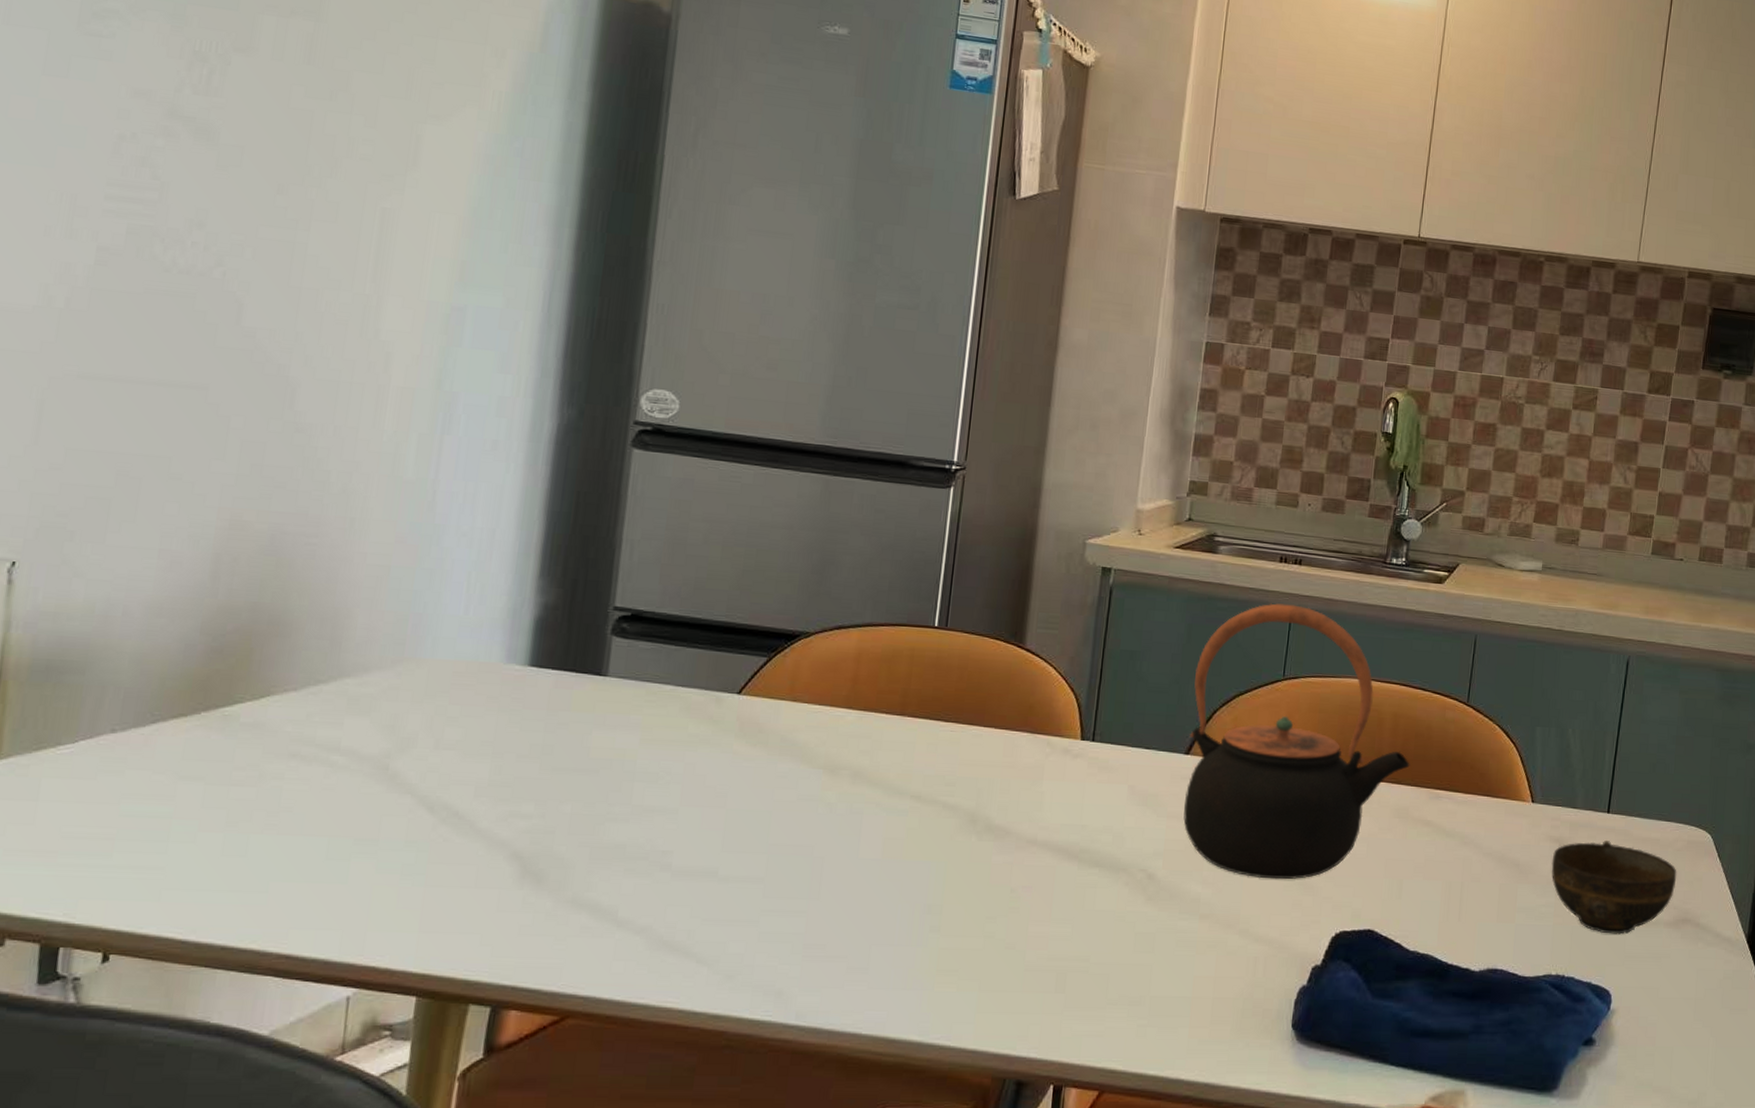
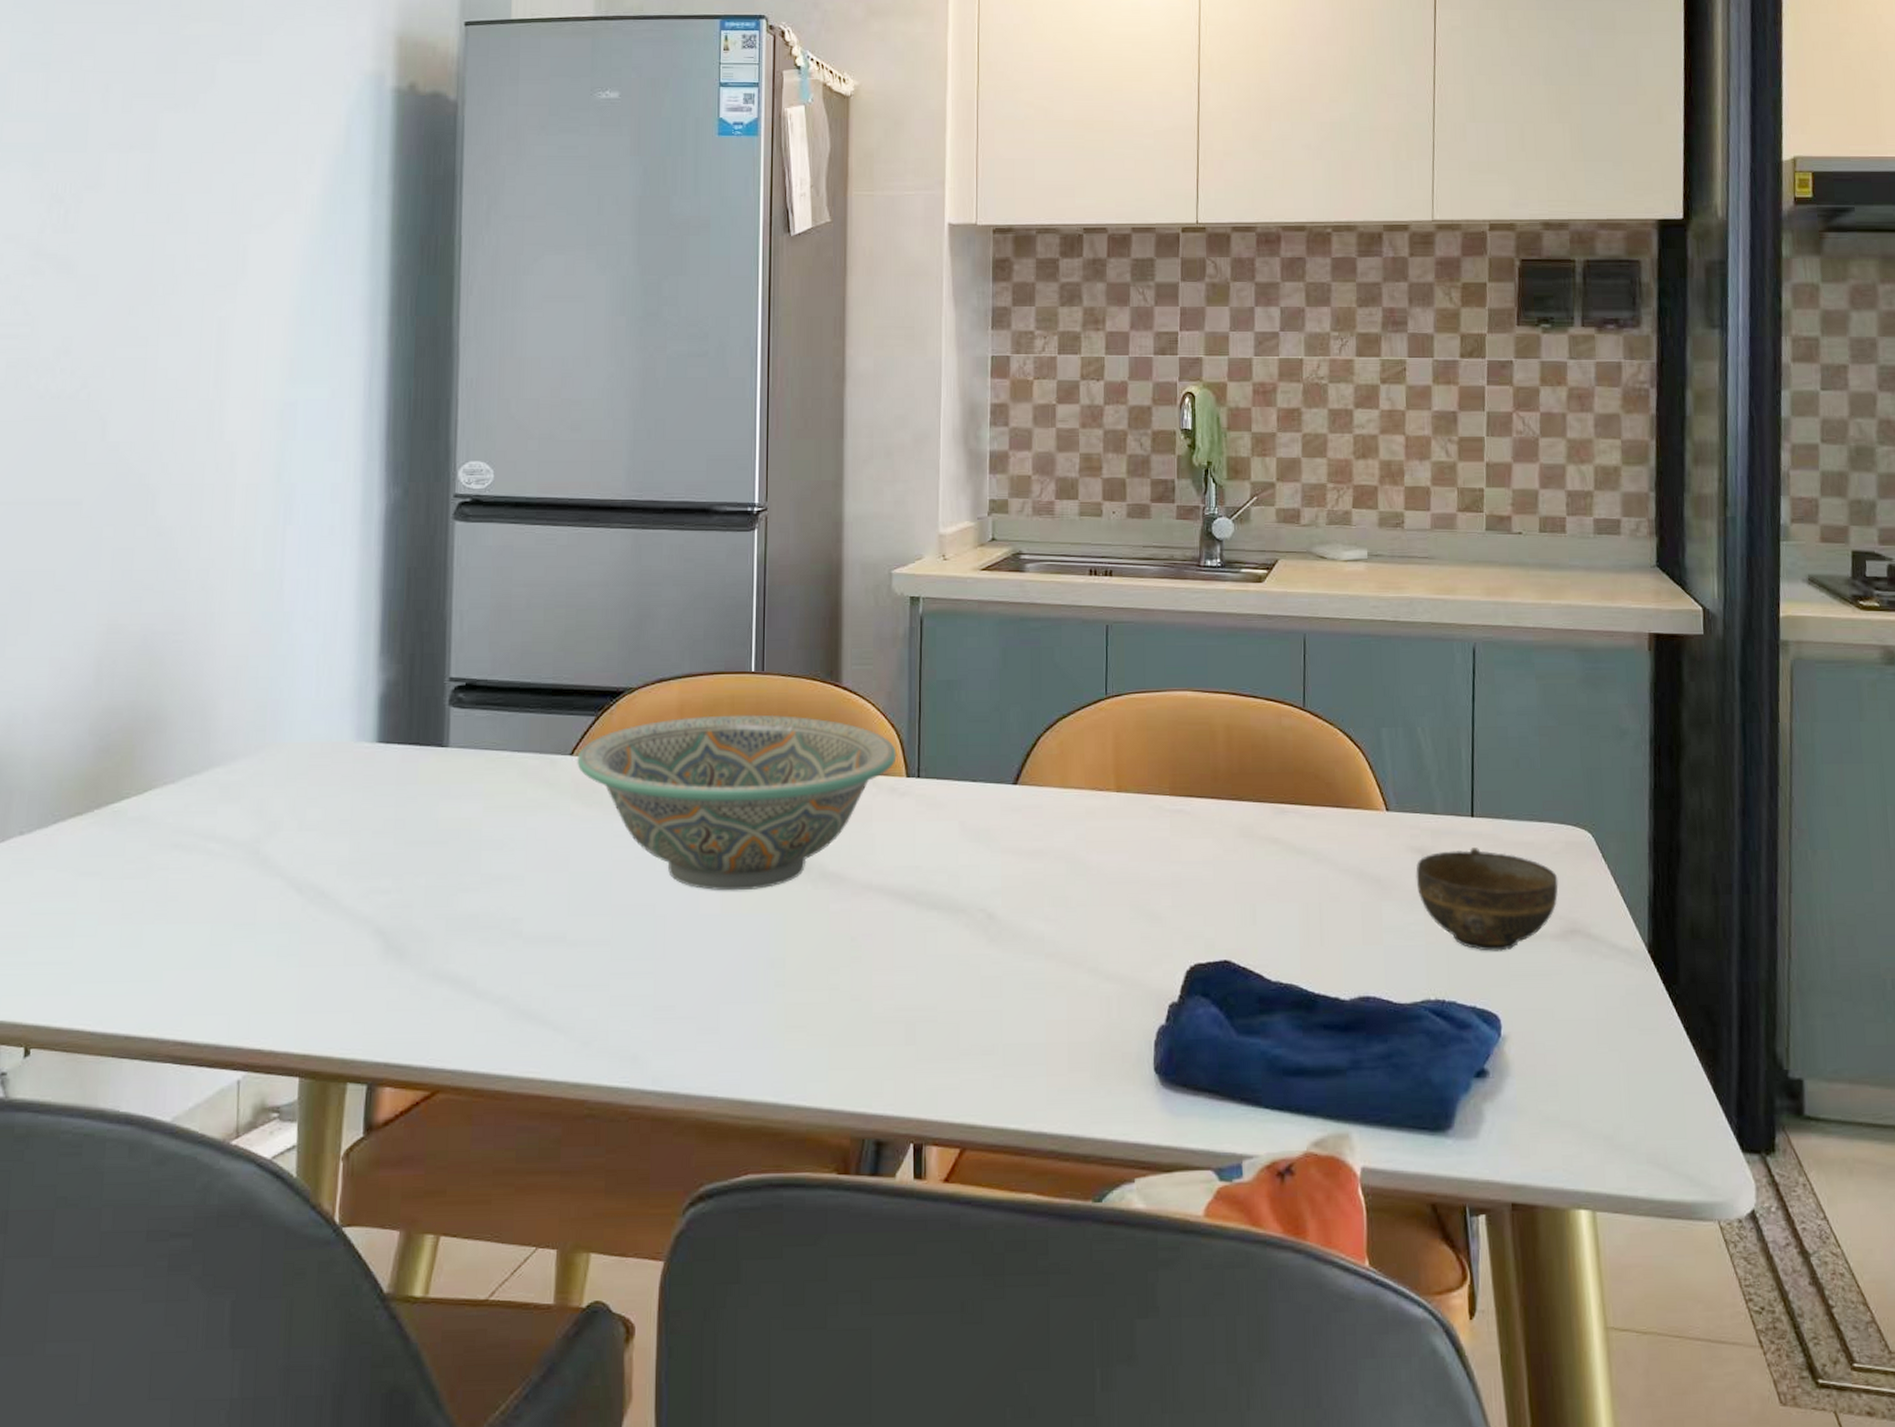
decorative bowl: none [744,665,1074,838] -> present [577,714,897,891]
teapot: present [1183,603,1410,880] -> none [1015,618,1250,912]

